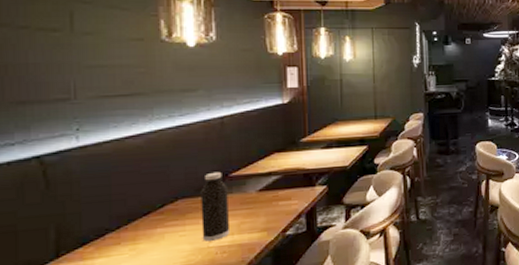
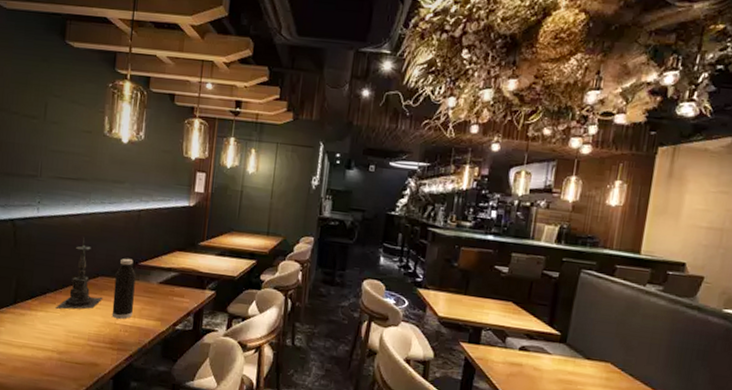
candle holder: none [121,160,187,249] -> present [55,238,103,310]

